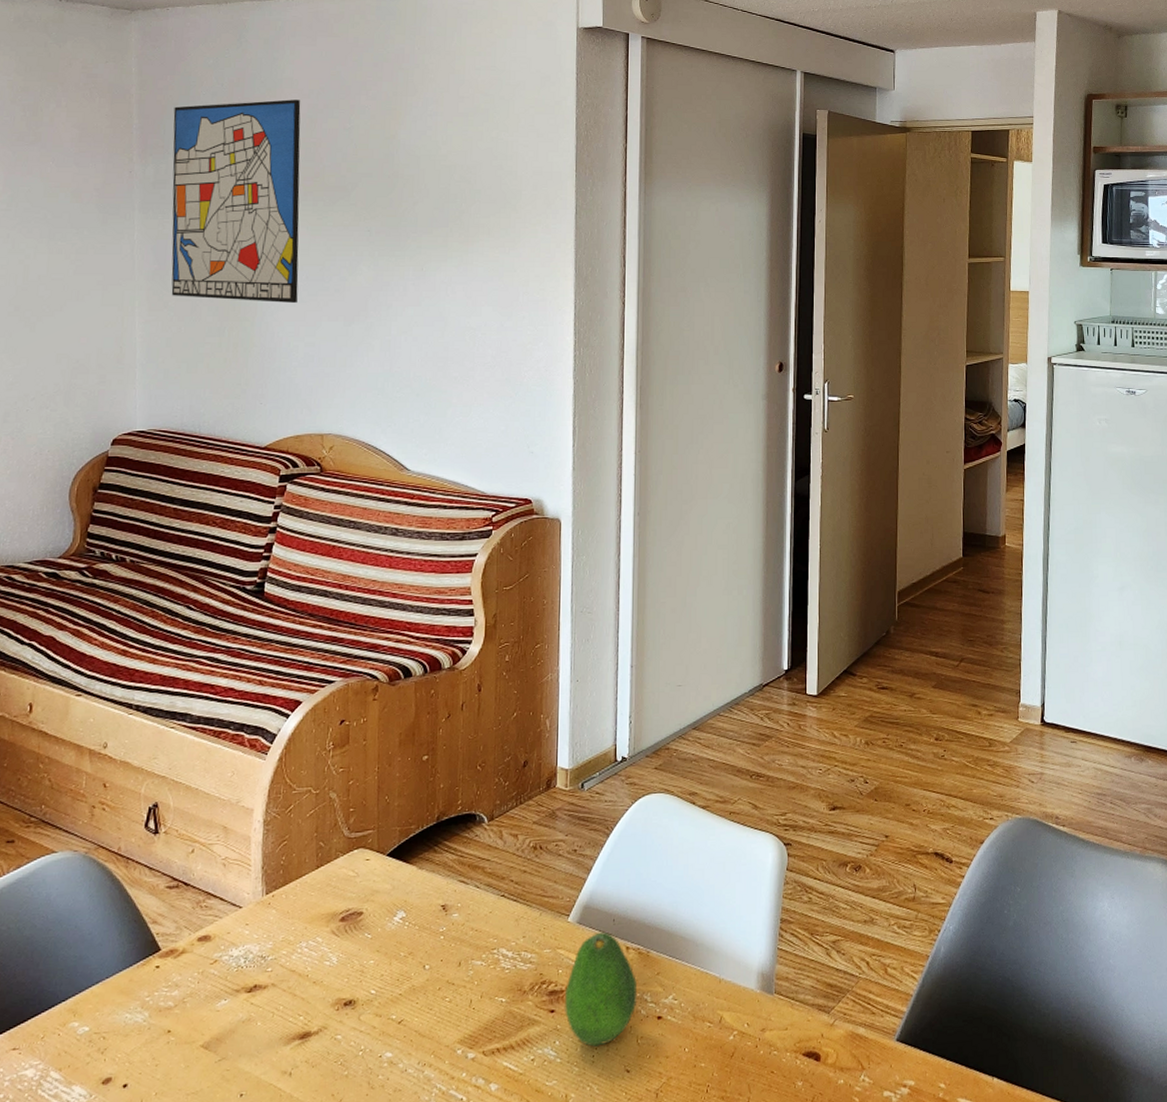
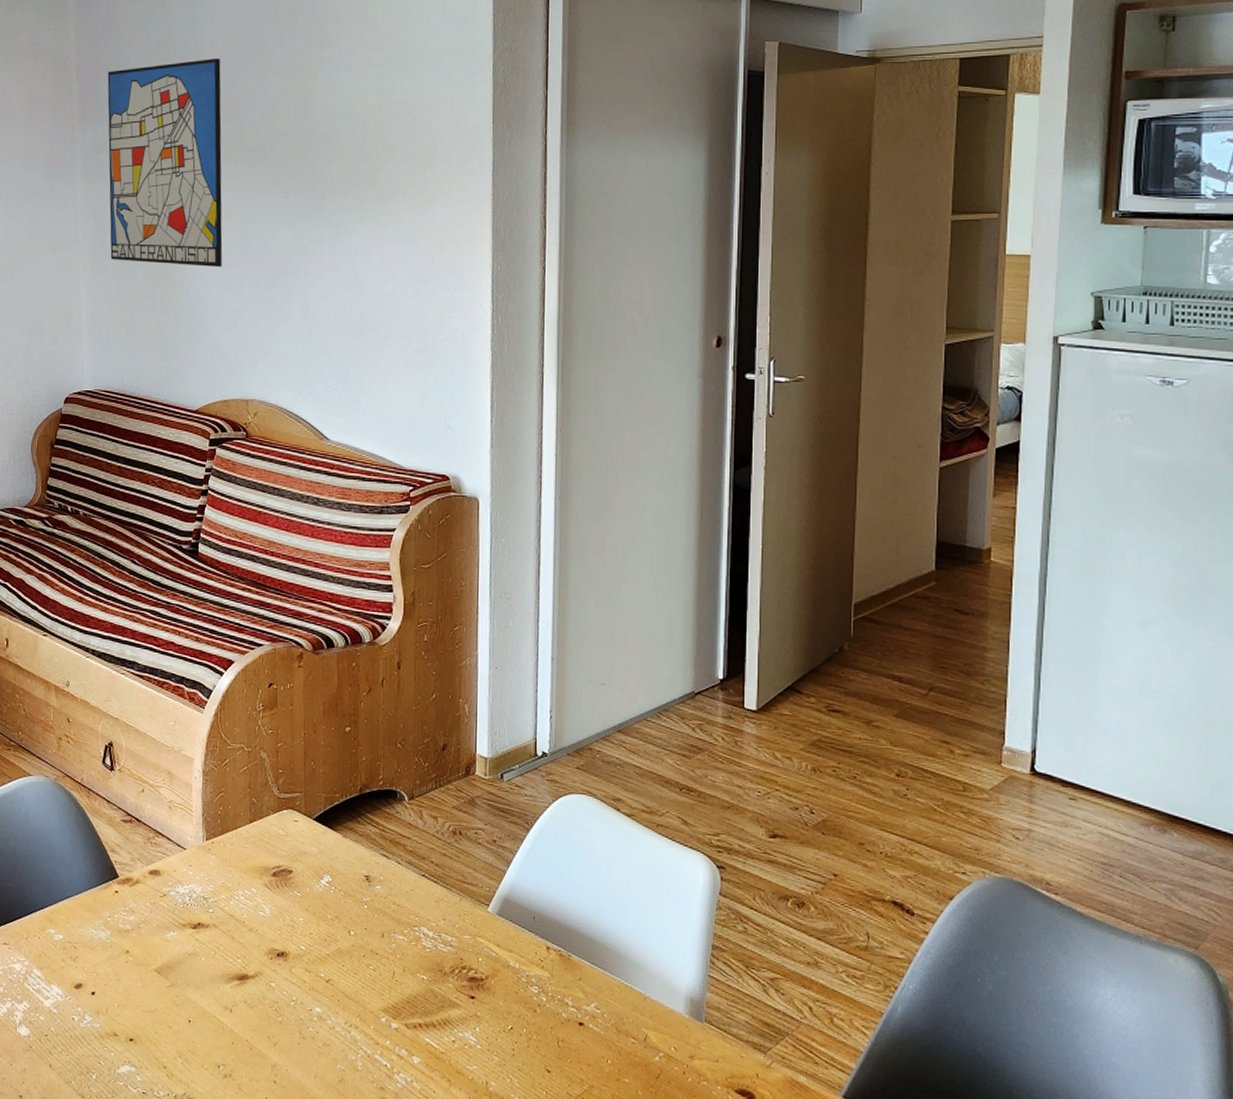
fruit: present [565,932,636,1047] -> none [485,927,557,1041]

